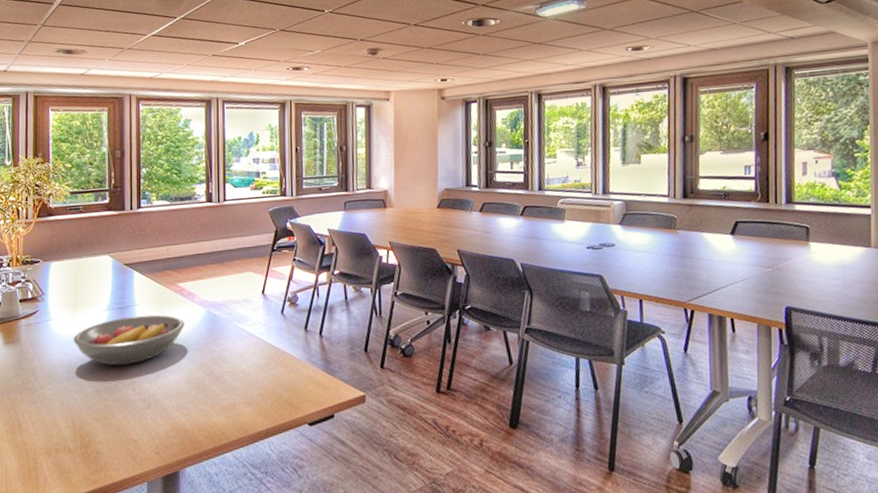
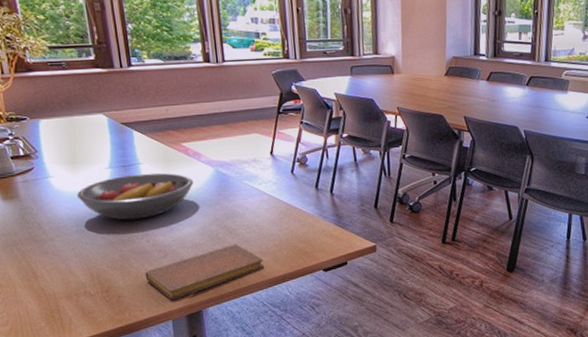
notebook: none [126,392,247,458] -> present [144,244,264,300]

